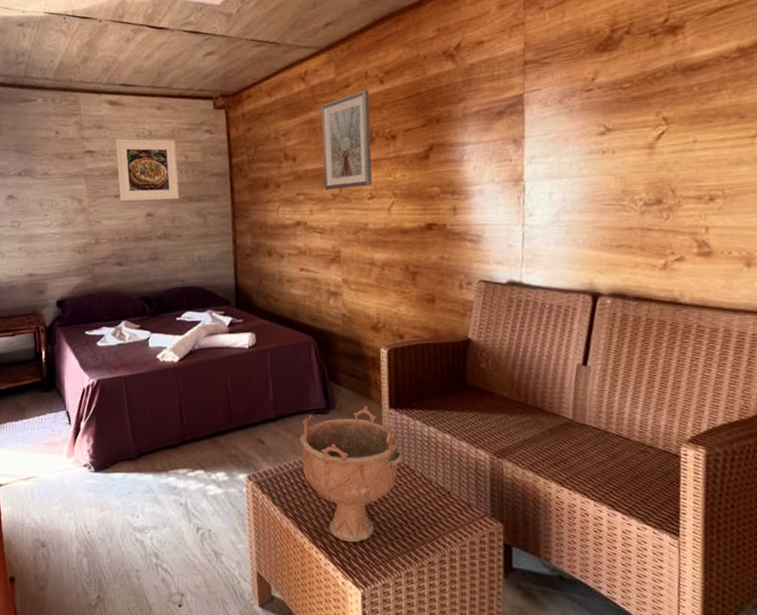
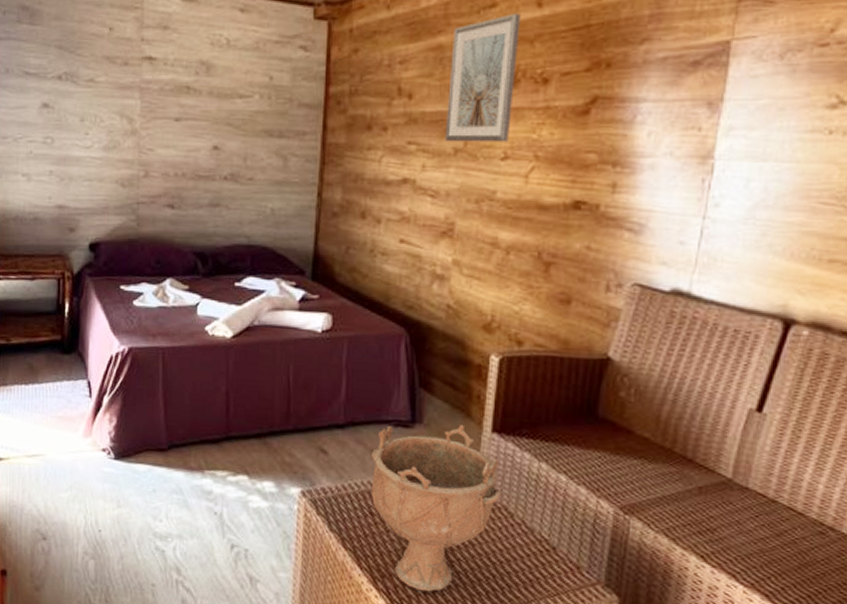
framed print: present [115,138,179,202] -> none [180,45,259,132]

